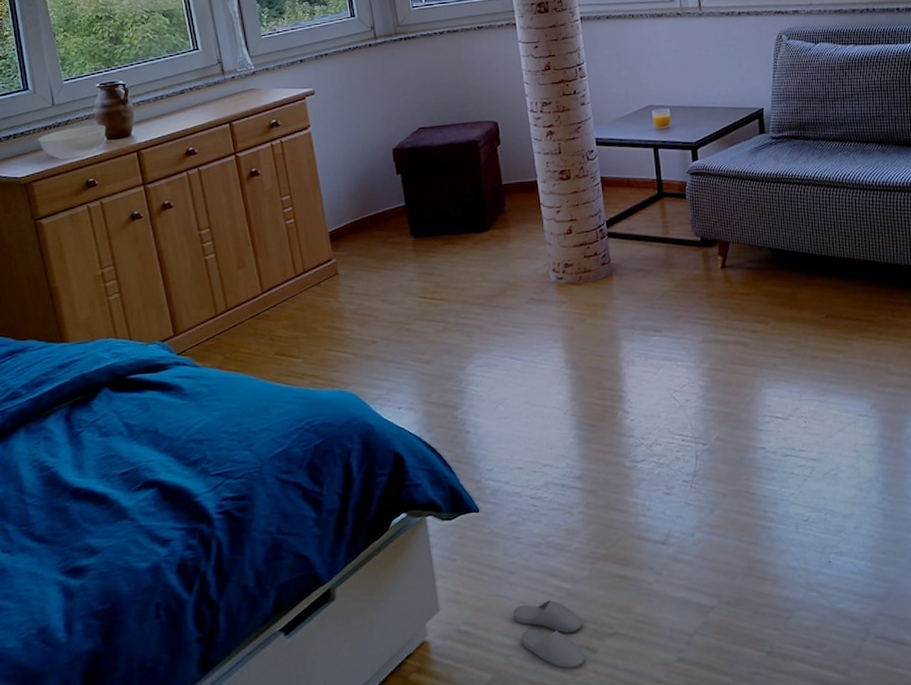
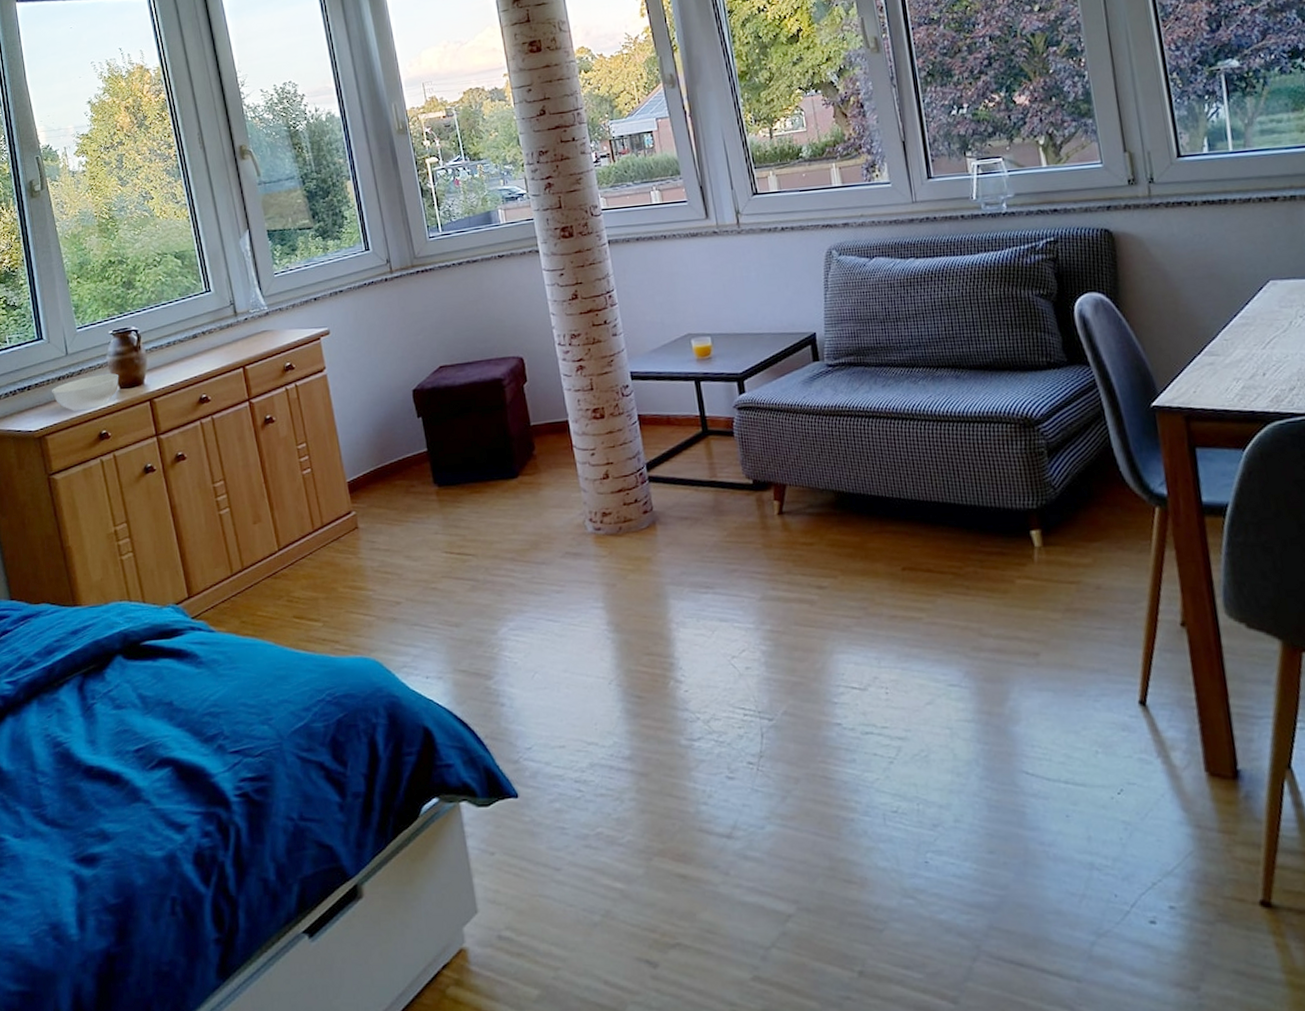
slippers: present [513,600,586,669] -> none [560,903,646,986]

